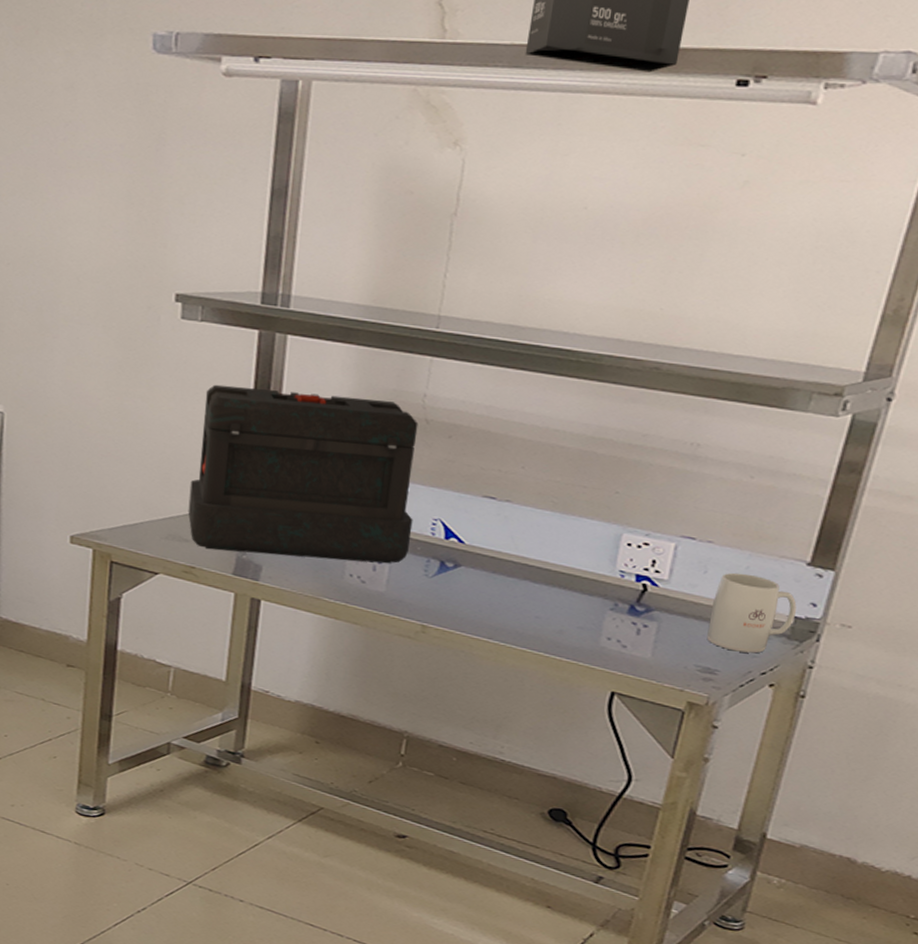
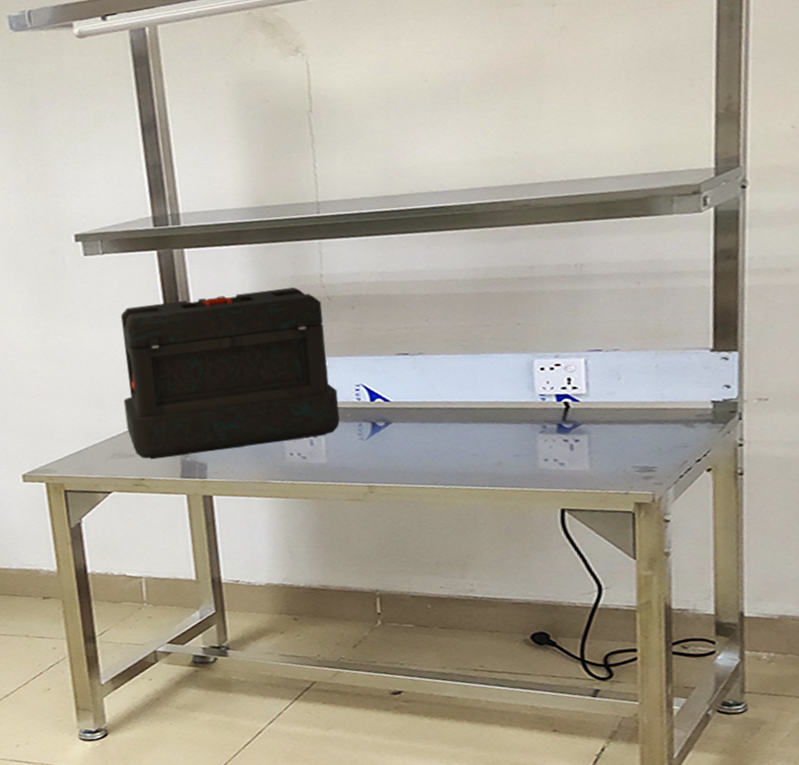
mug: present [707,572,797,654] -> none [633,371,713,446]

